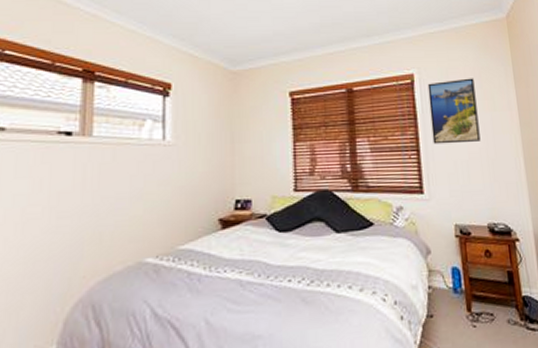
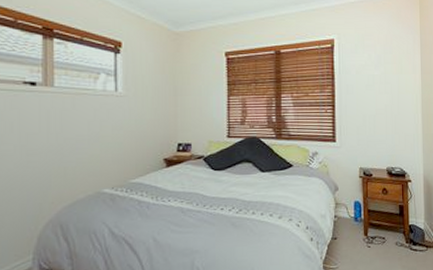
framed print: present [427,78,481,145] -> none [345,44,387,101]

